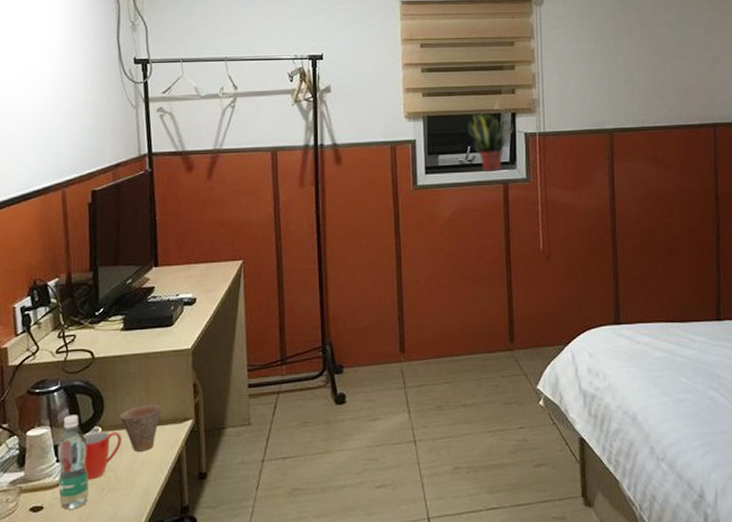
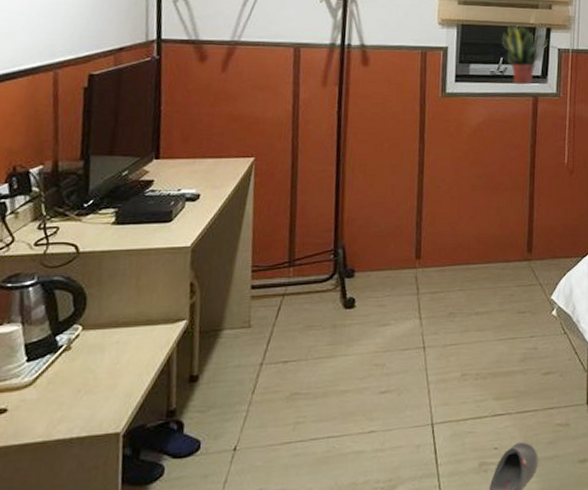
bottle: present [57,414,89,510] -> none [26,311,64,413]
mug: present [82,431,122,480] -> none [58,330,105,382]
cup: present [119,404,161,452] -> none [104,303,153,352]

